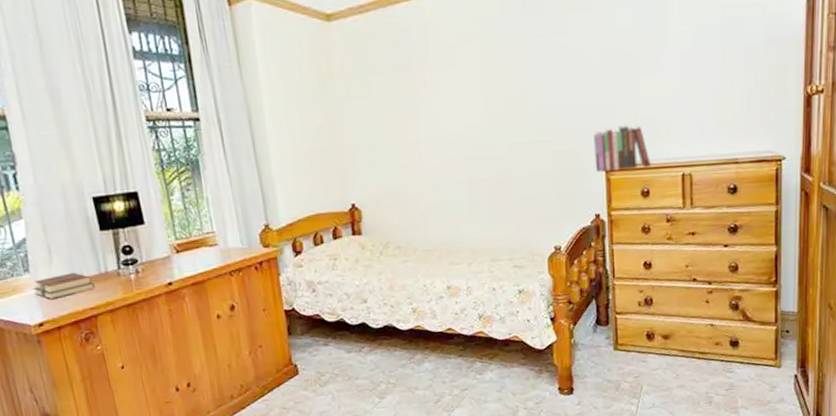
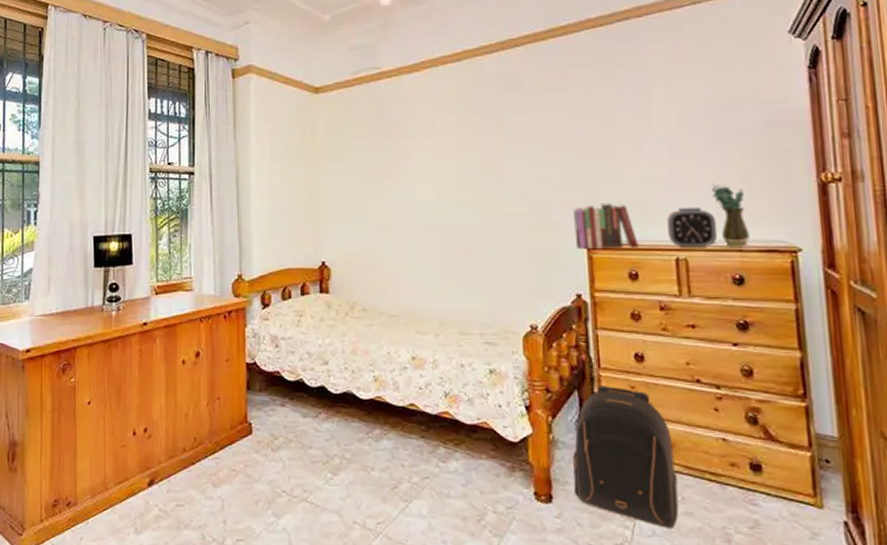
books: present [33,272,95,300] -> none [29,304,80,328]
backpack: none [591,292,674,400] -> present [573,386,679,529]
alarm clock: none [676,124,719,165] -> present [667,207,718,249]
vase: none [716,101,745,161] -> present [711,183,750,248]

